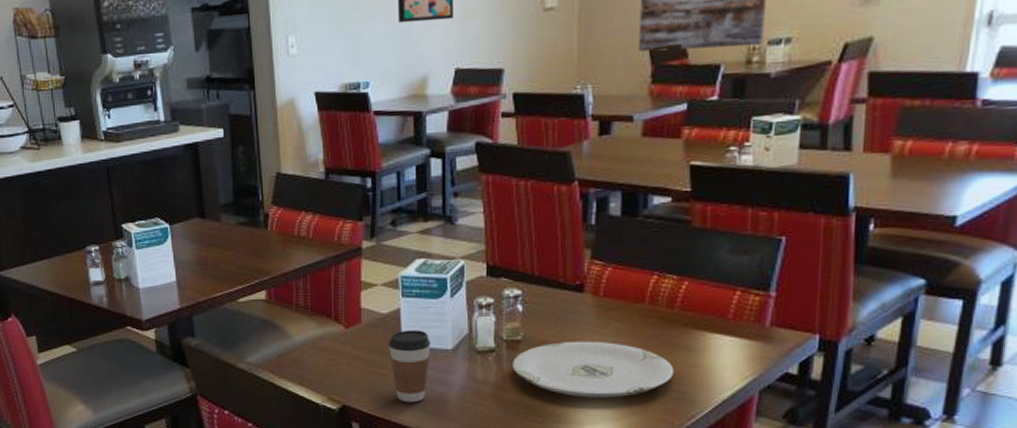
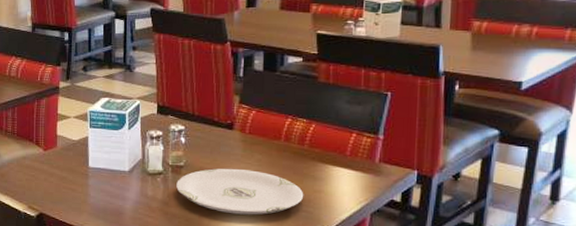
coffee cup: present [387,330,431,403] -> none [77,154,112,213]

